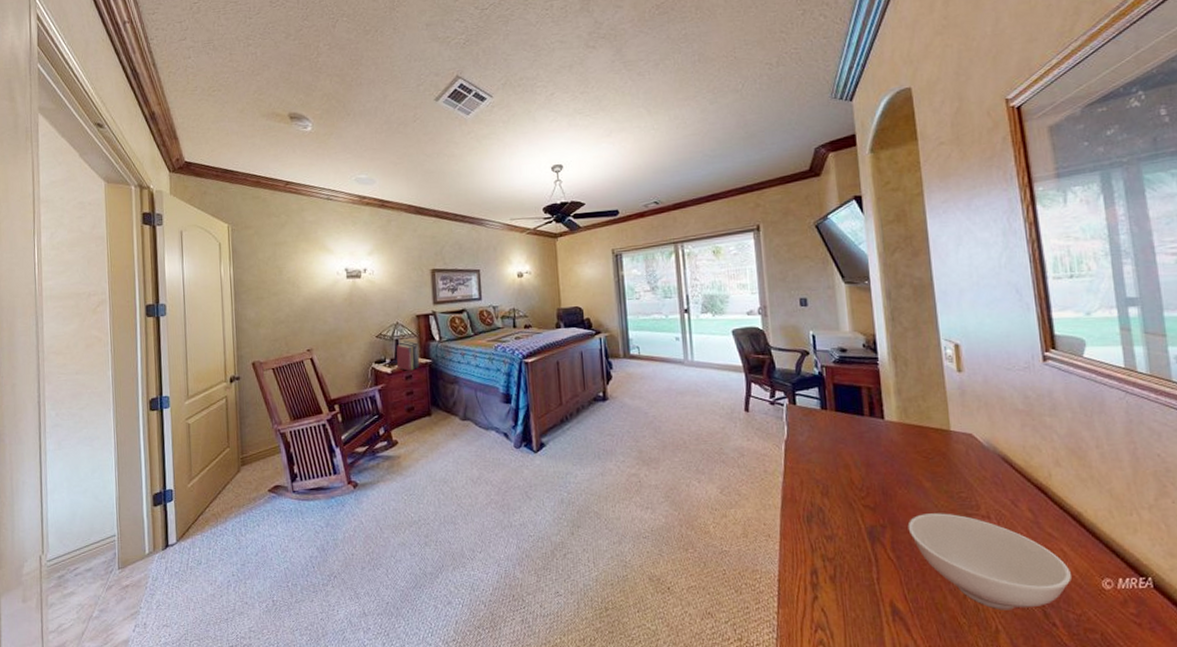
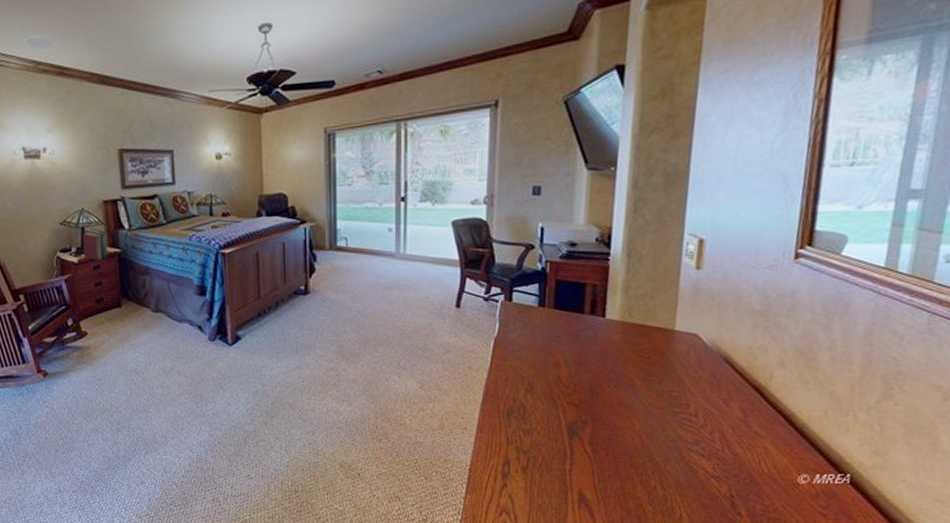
bowl: present [907,513,1071,610] -> none [609,411,769,500]

